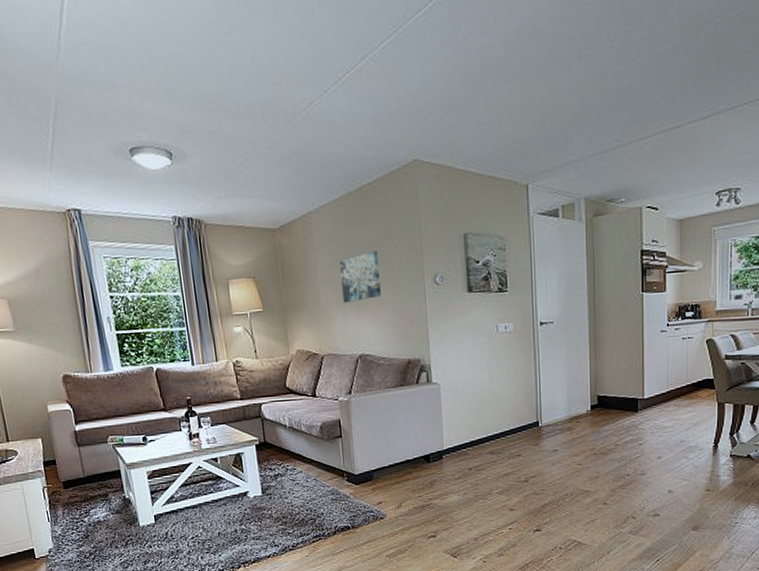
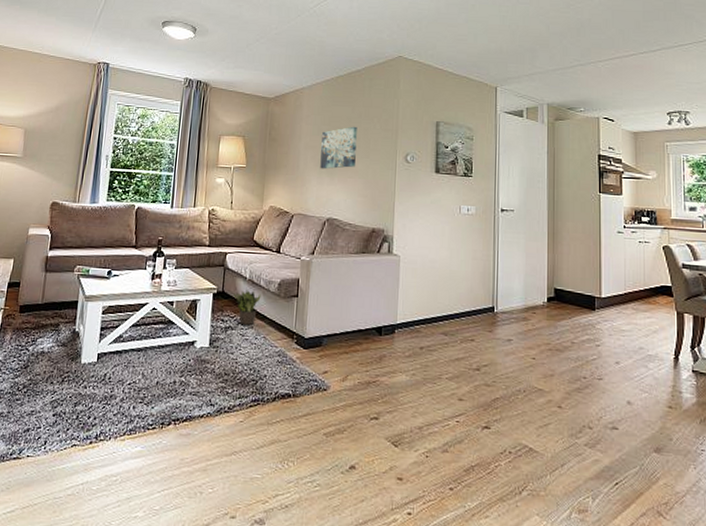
potted plant: none [276,436,305,470] -> present [233,288,261,325]

